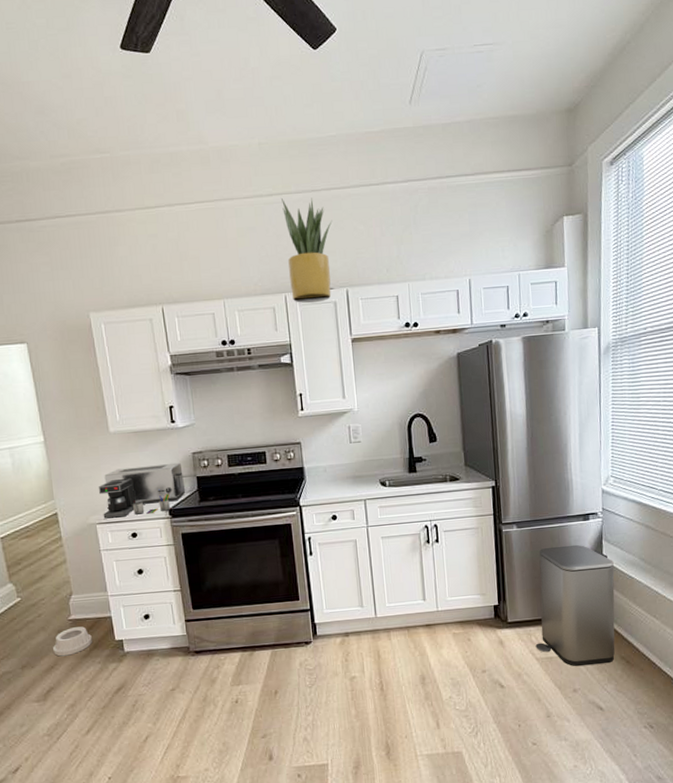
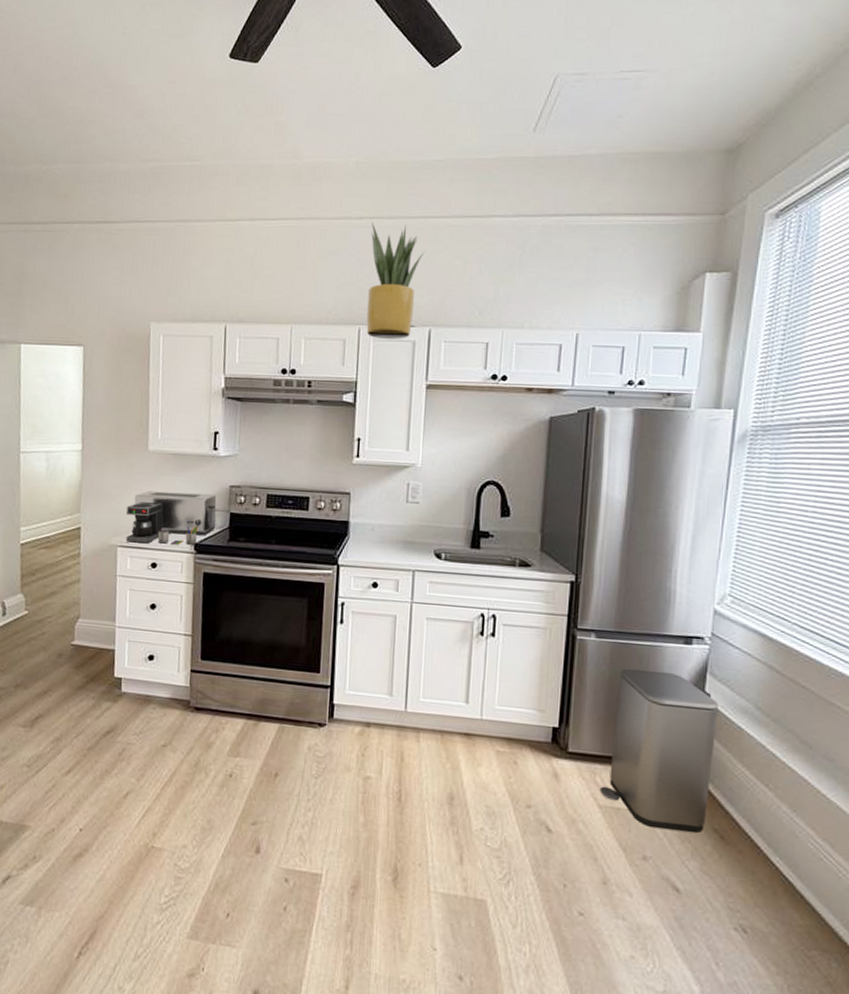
pet bowl: present [53,626,92,657] -> none [49,653,91,684]

